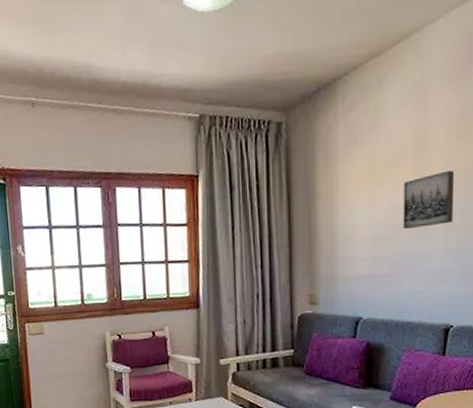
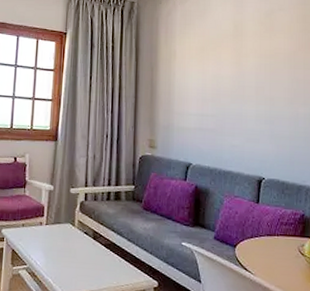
wall art: present [403,170,455,230] -> none [224,54,263,95]

